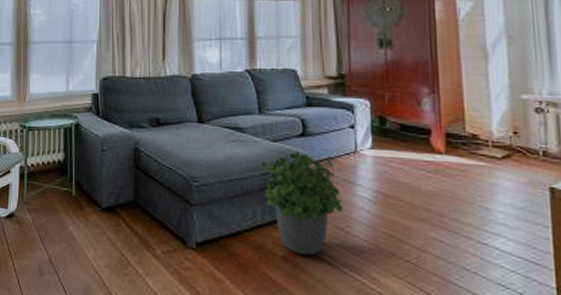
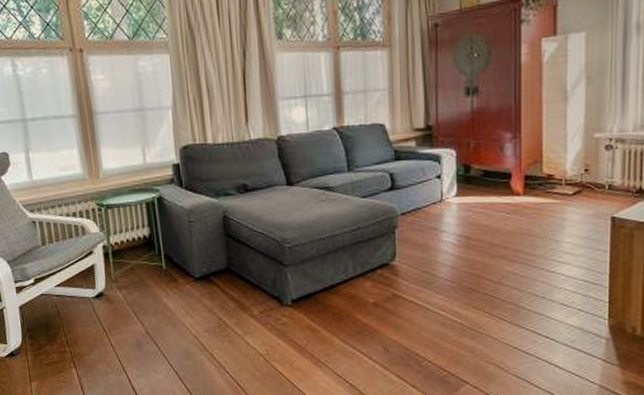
potted plant: present [261,151,344,256] -> none [351,205,430,300]

